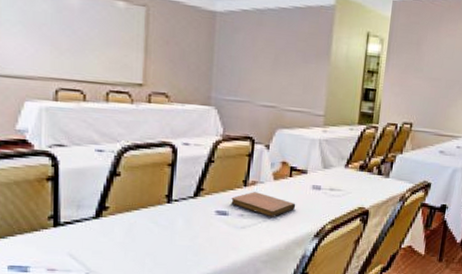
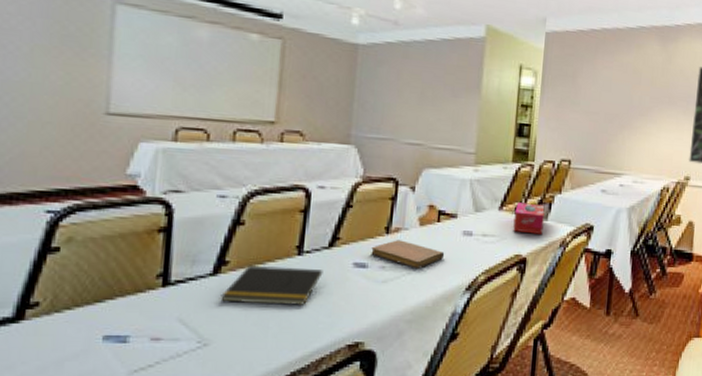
notepad: none [103,211,190,246] -> present [220,265,323,305]
tissue box: none [357,161,387,190] -> present [513,202,545,234]

